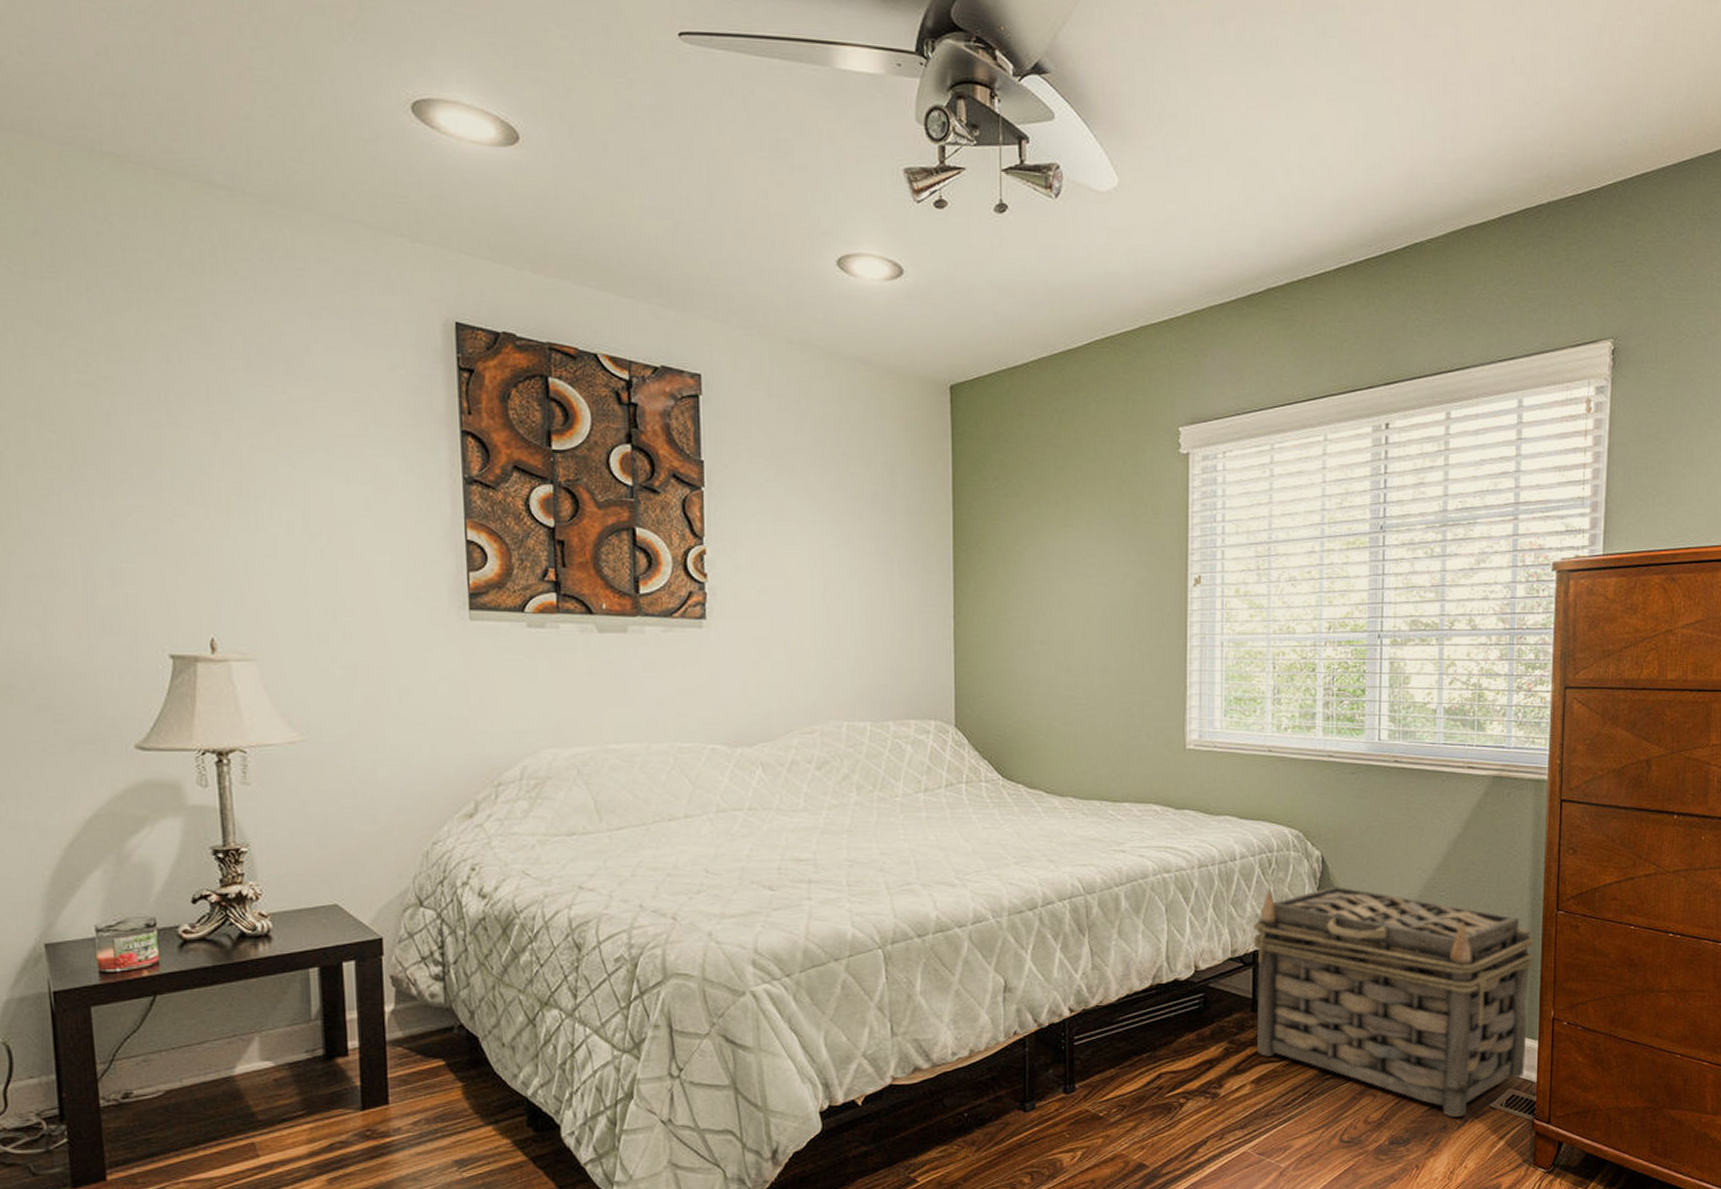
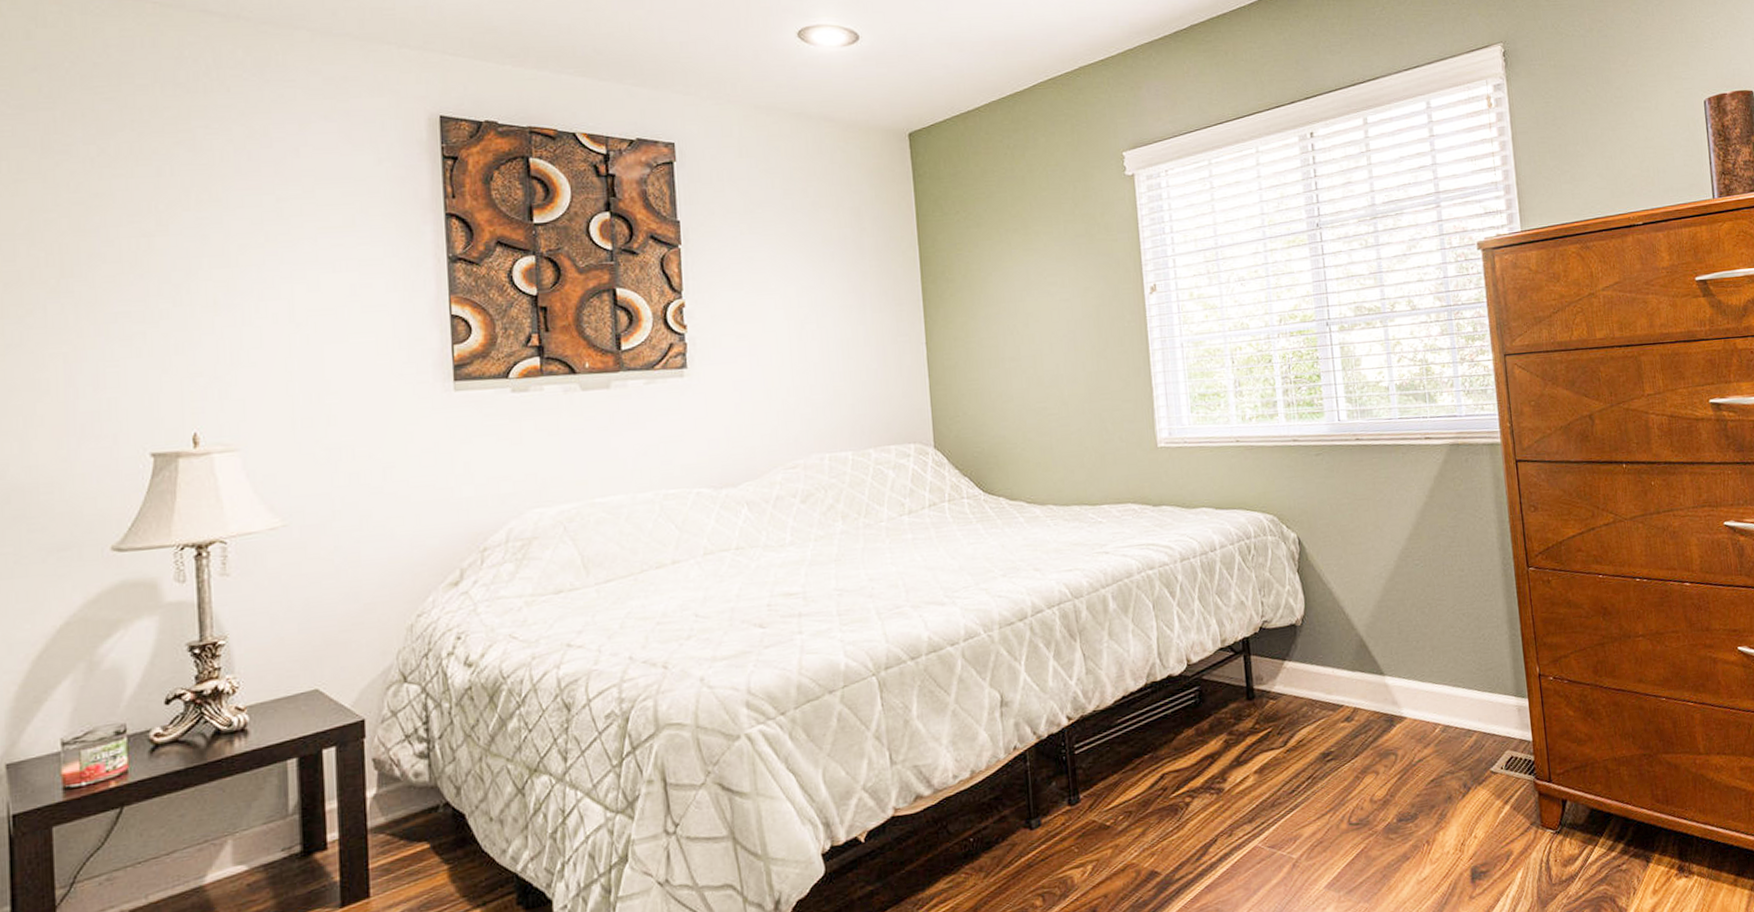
basket: present [1252,887,1535,1117] -> none [1238,565,1520,787]

